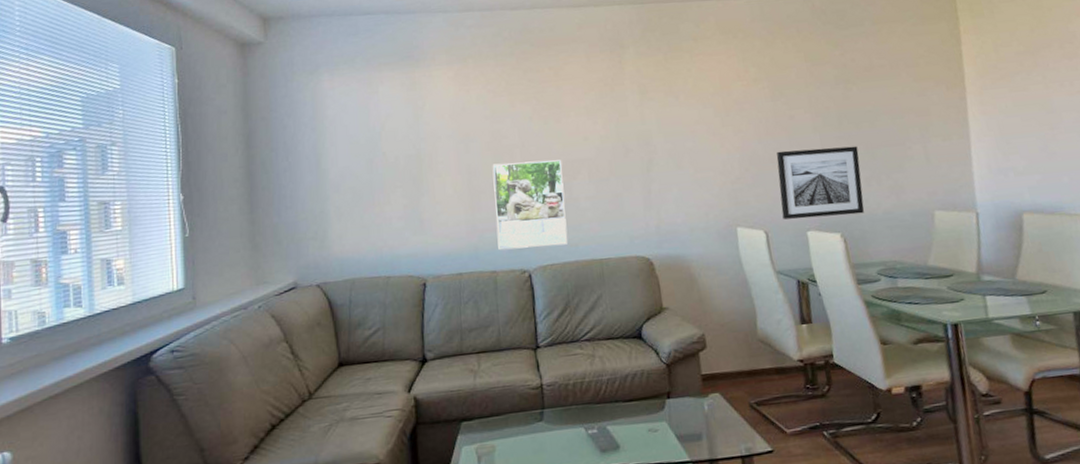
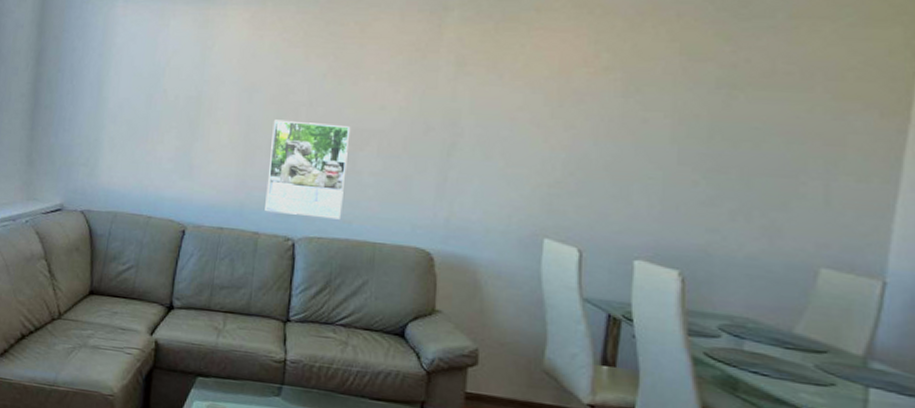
wall art: present [776,146,865,220] -> none [606,158,728,253]

